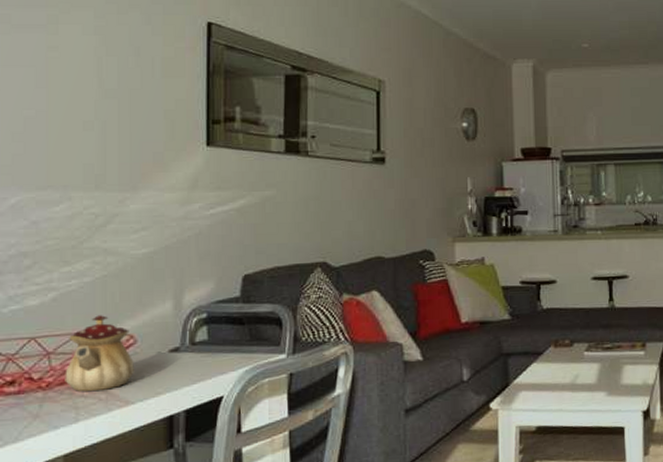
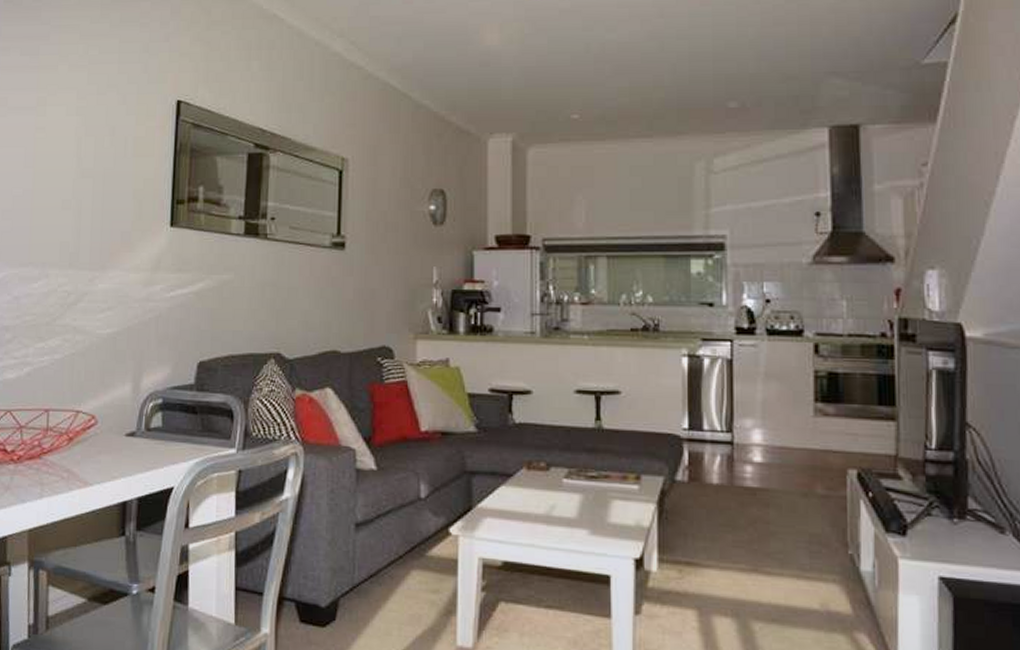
teapot: present [65,315,134,392] -> none [33,393,94,469]

